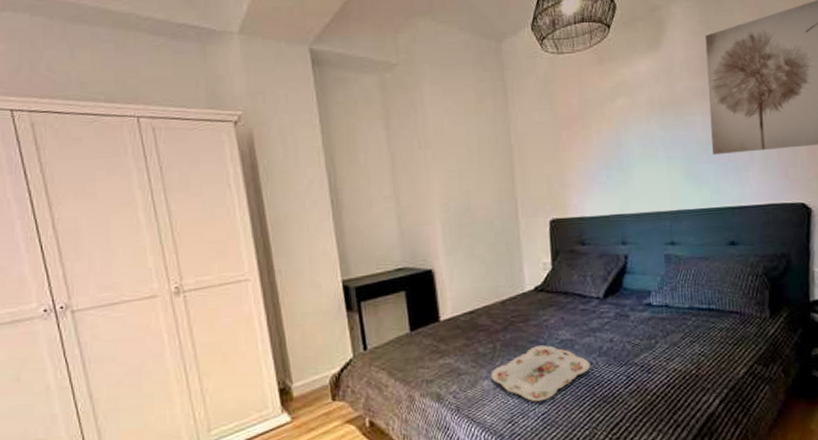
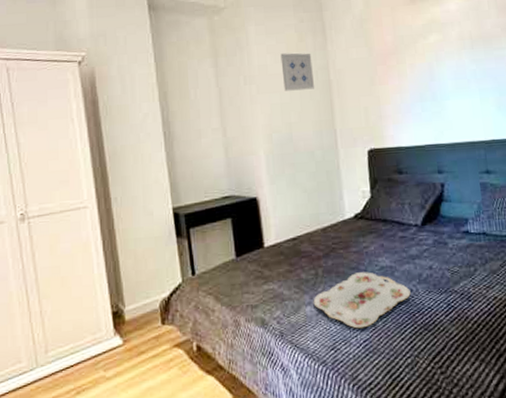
wall art: none [458,115,495,157] -> present [280,53,315,91]

